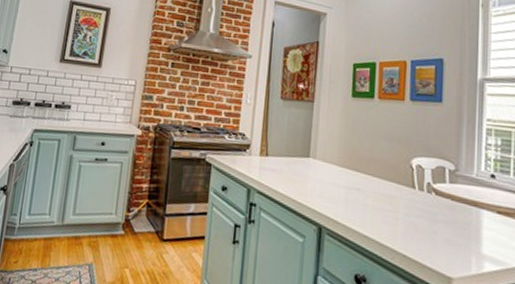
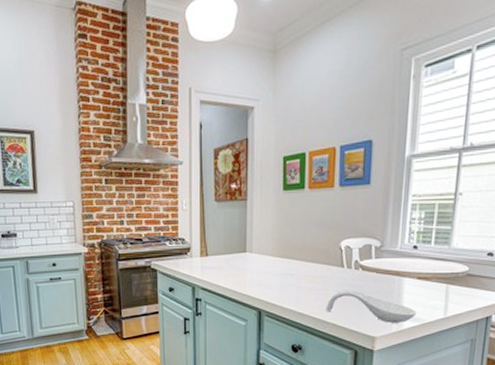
spoon rest: none [395,215,499,264] -> present [326,290,417,323]

